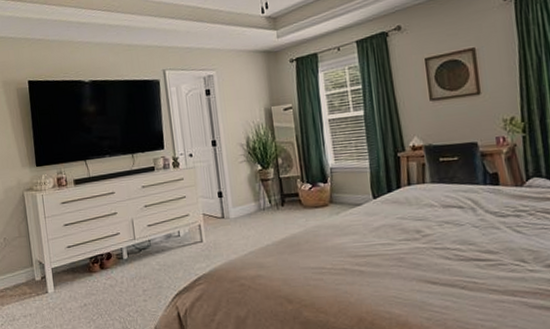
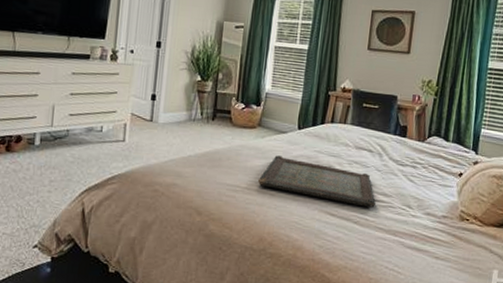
serving tray: none [342,229,481,269] -> present [257,155,376,208]

